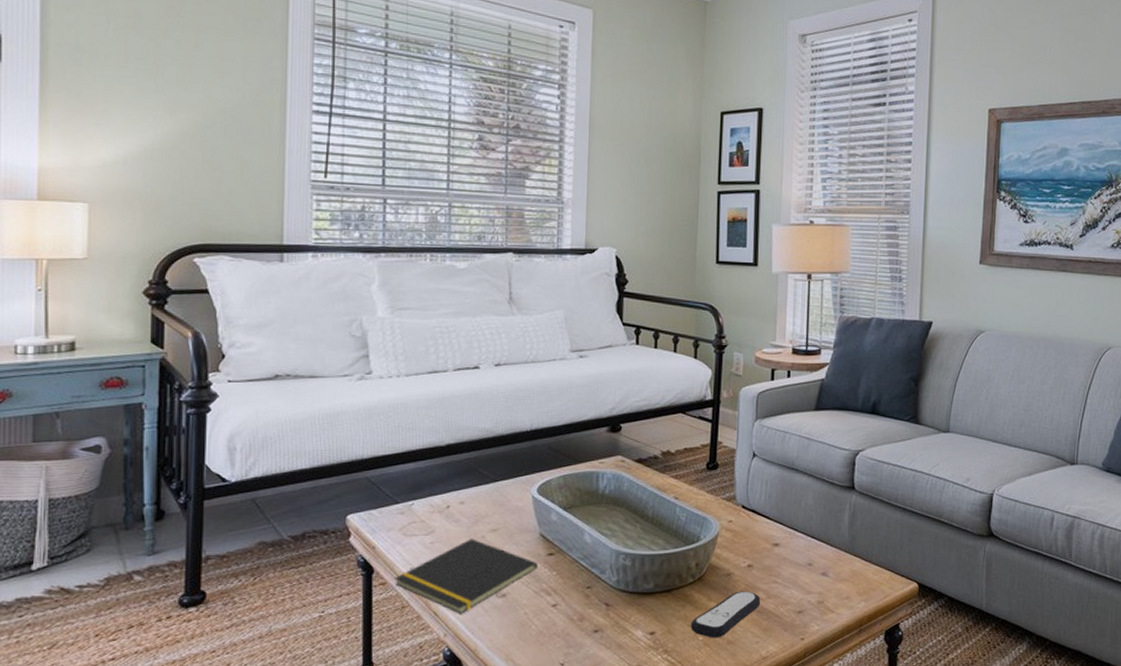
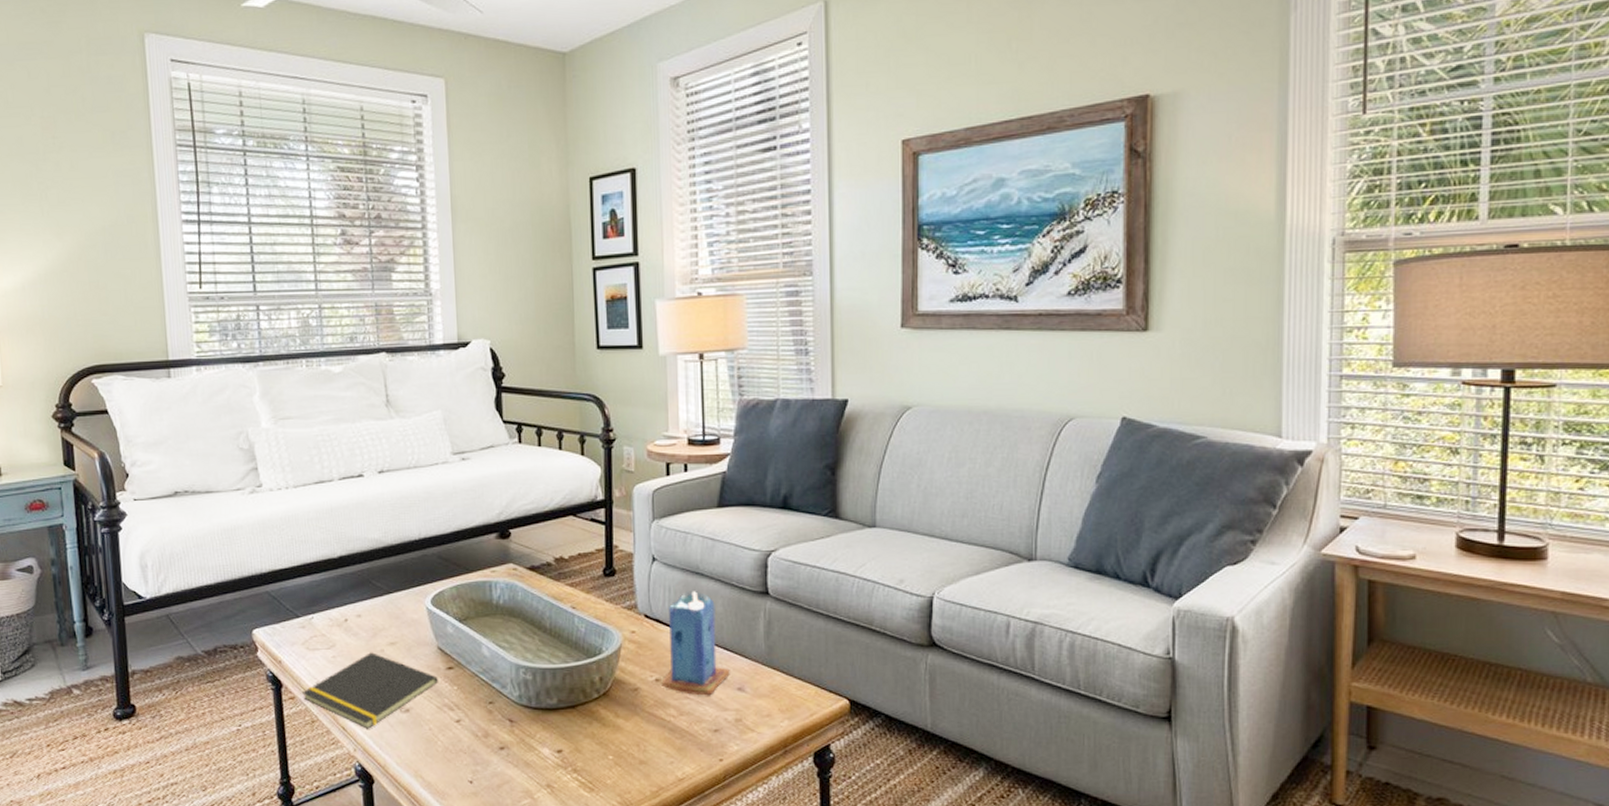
remote control: present [690,591,761,638] -> none [598,707,673,758]
candle: none [753,485,816,580] -> present [661,591,730,696]

